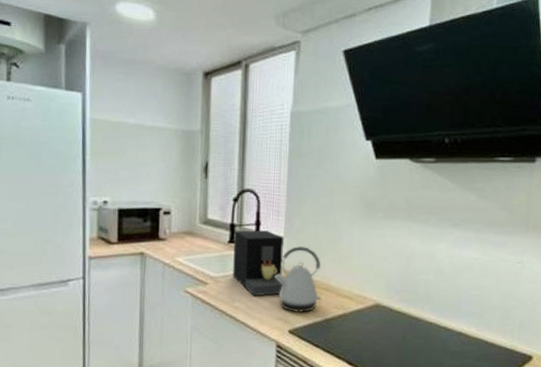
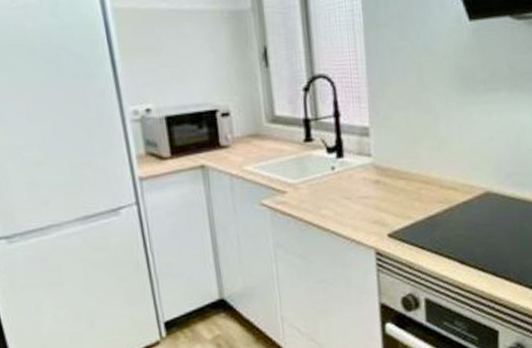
coffee maker: present [233,230,284,296] -> none [310,122,375,200]
kettle: present [274,246,321,313] -> none [363,135,421,214]

